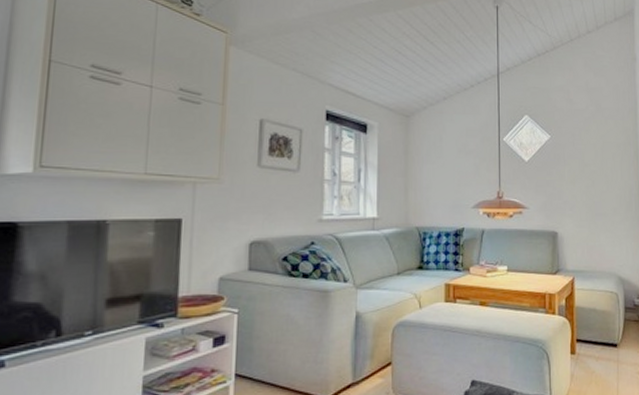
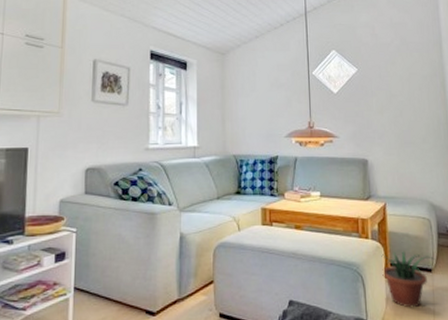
potted plant: none [568,326,621,384] -> present [381,251,435,308]

